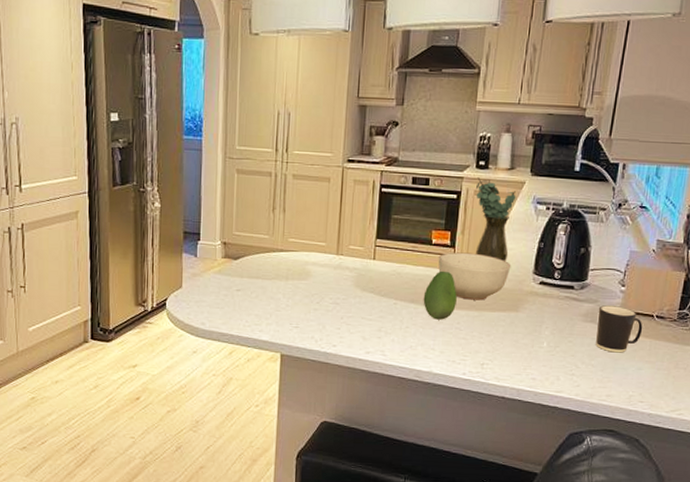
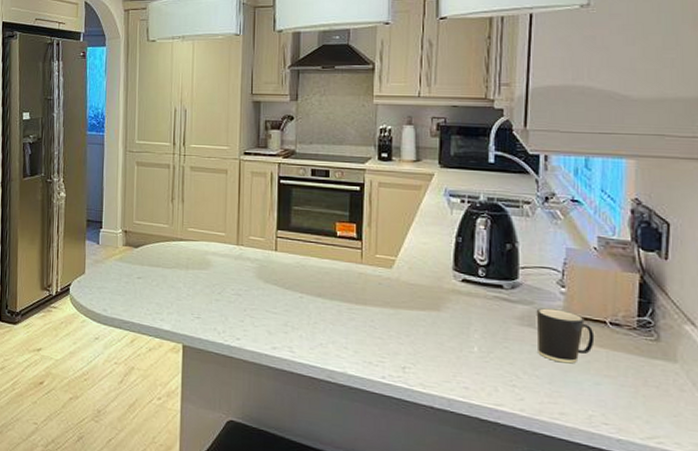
fruit: present [423,270,457,320] -> none [331,264,368,317]
bowl: present [438,252,511,301] -> none [344,245,427,297]
vase: present [476,177,516,262] -> none [380,169,426,257]

